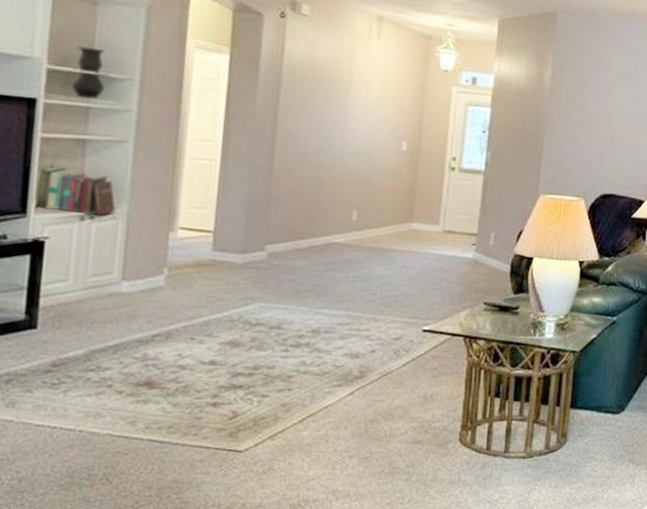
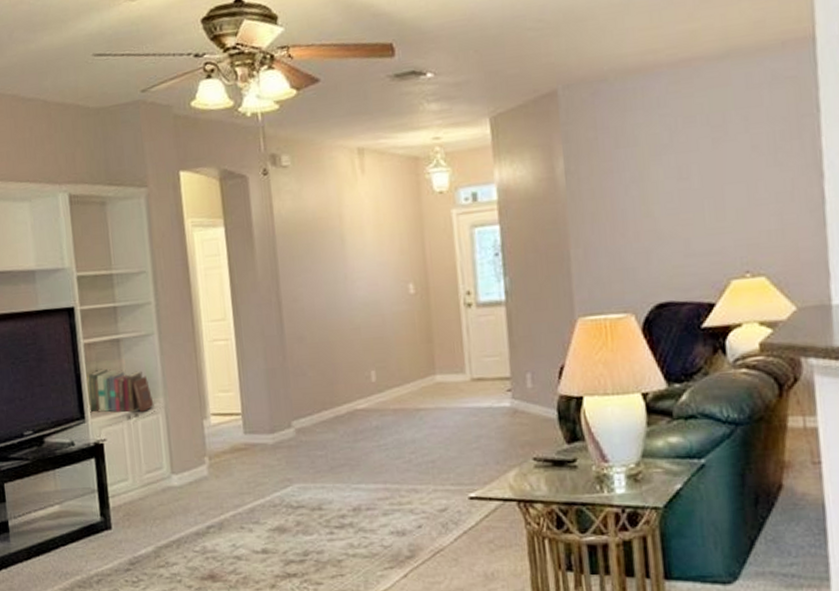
vase: present [71,46,106,99] -> none [97,247,125,298]

